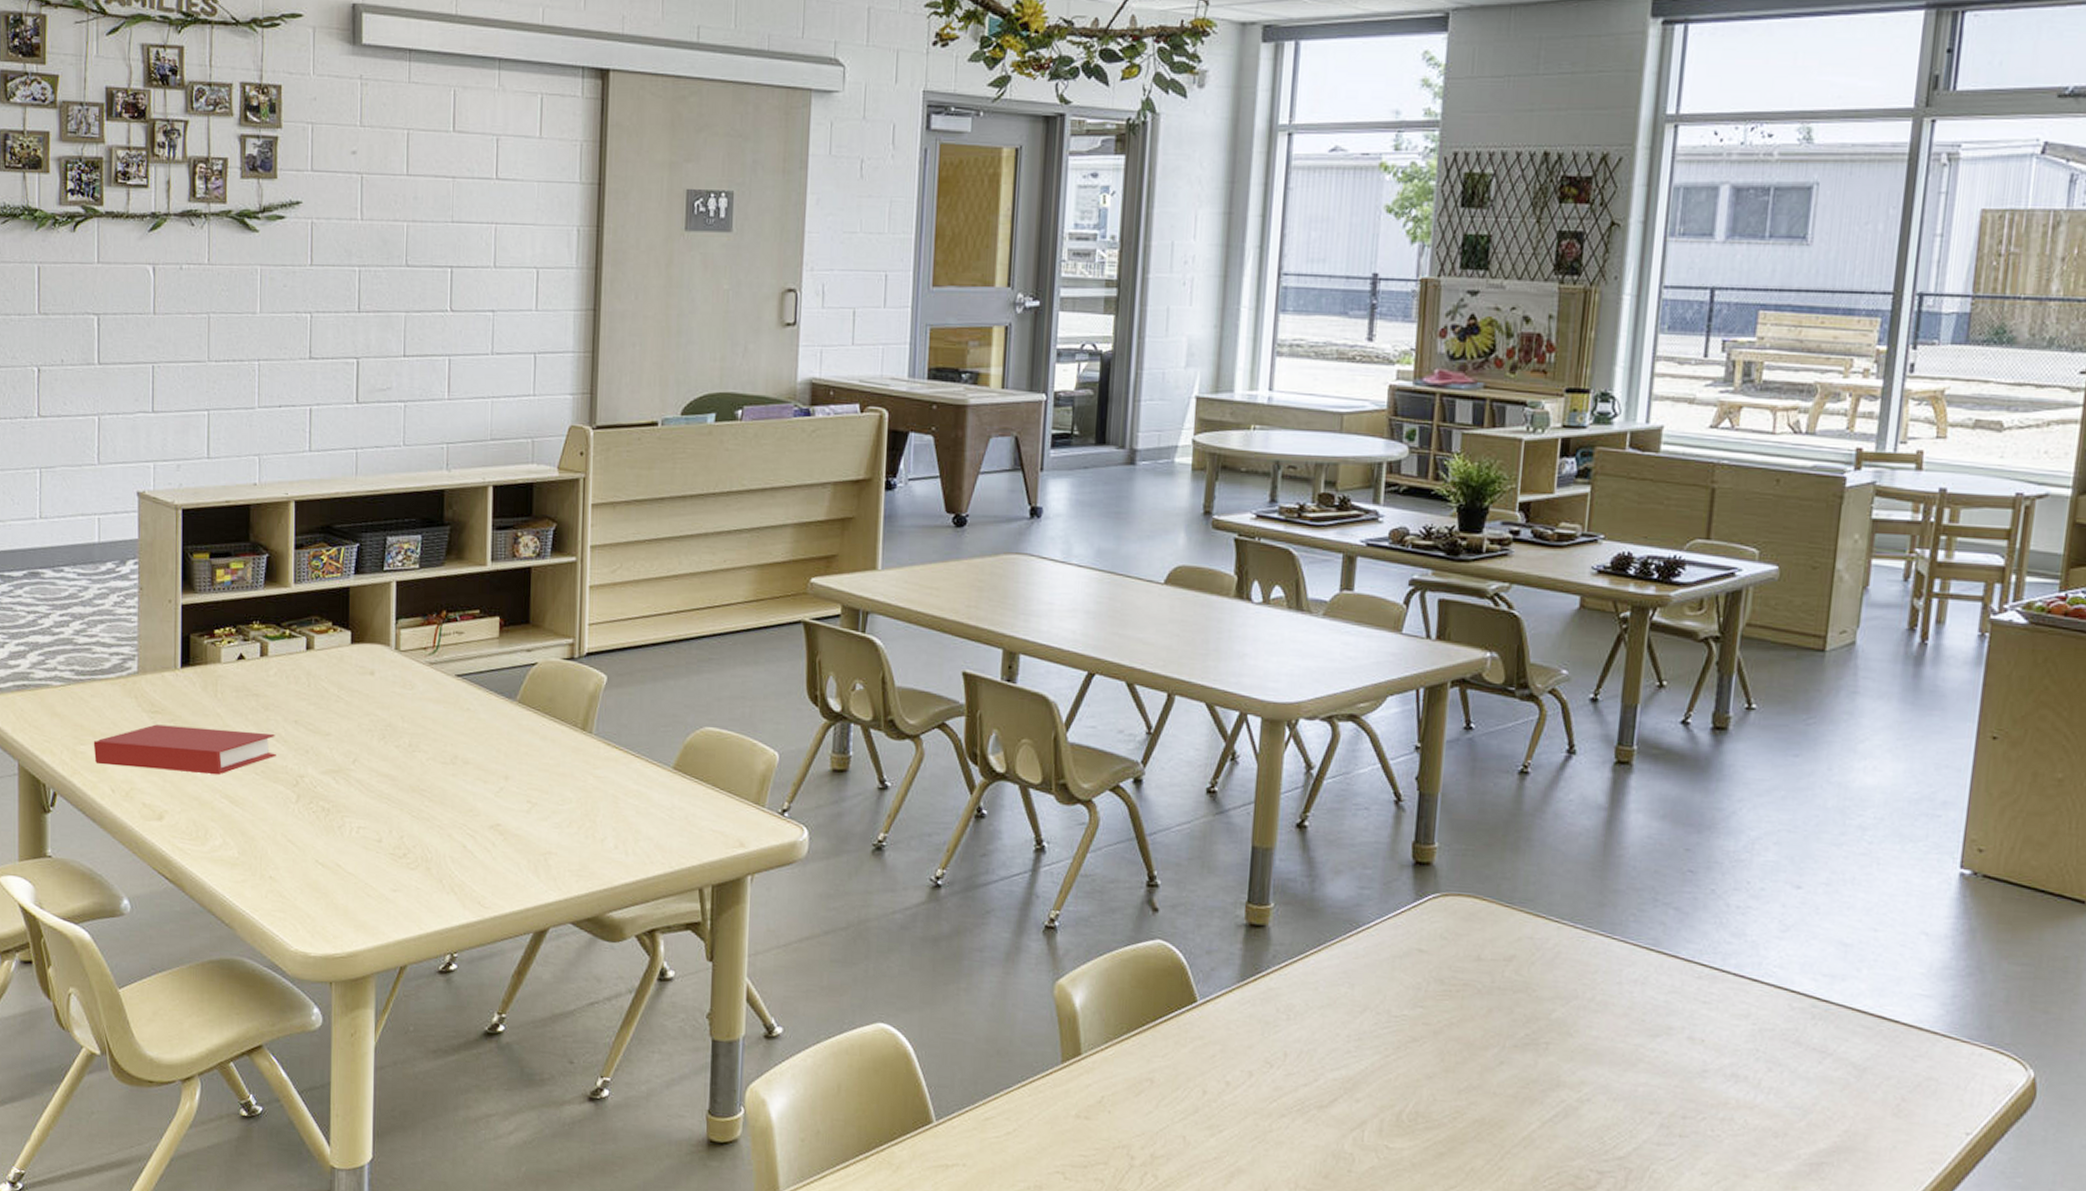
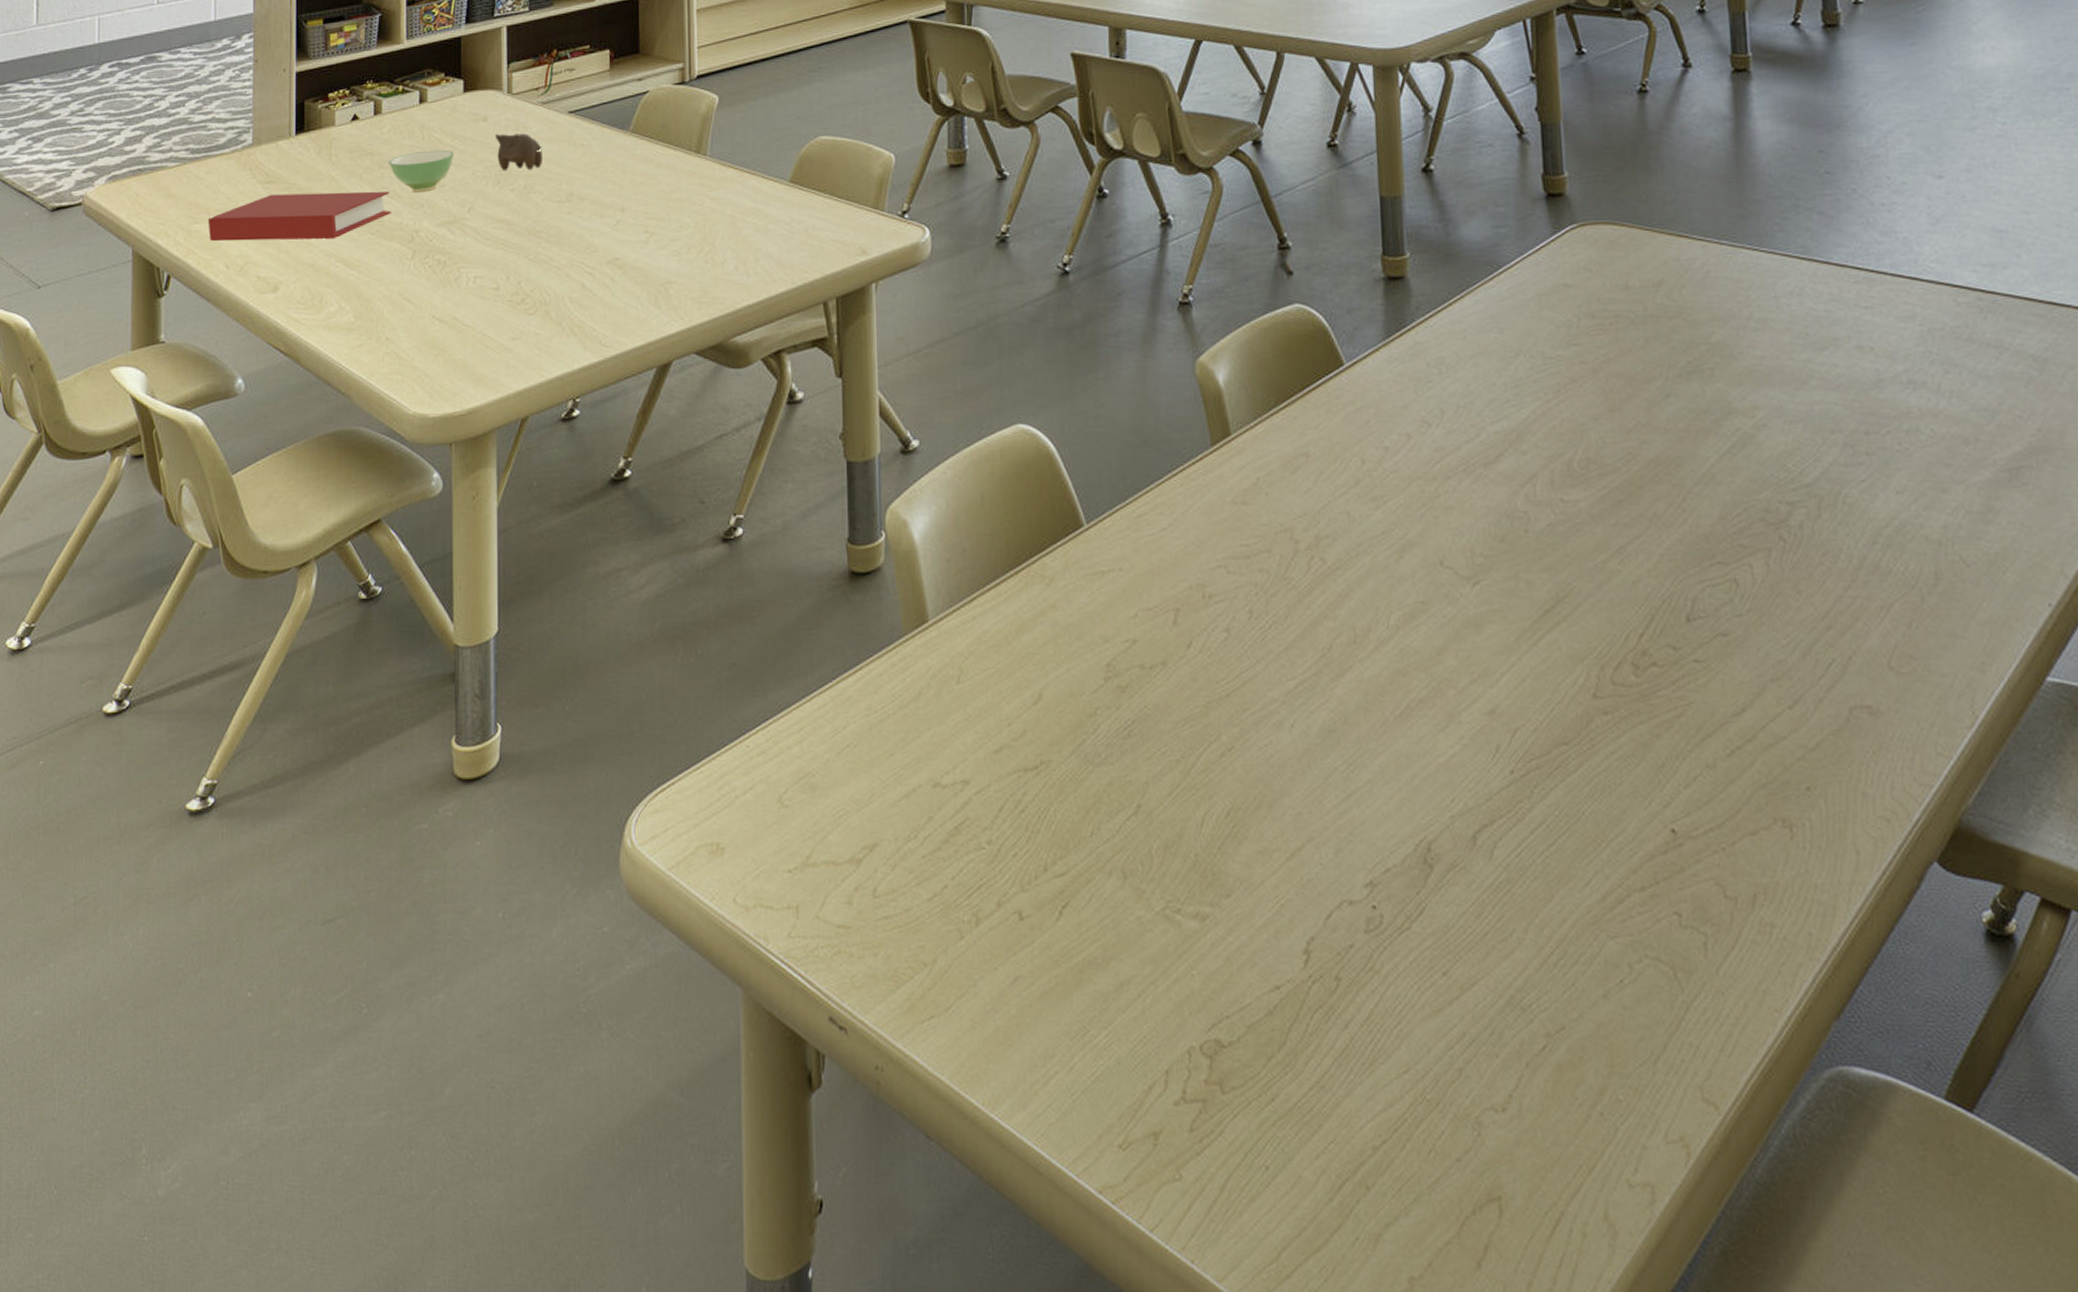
bowl: none [274,698,340,740] -> present [389,149,454,194]
toy animal: none [381,689,428,729] -> present [494,133,542,172]

